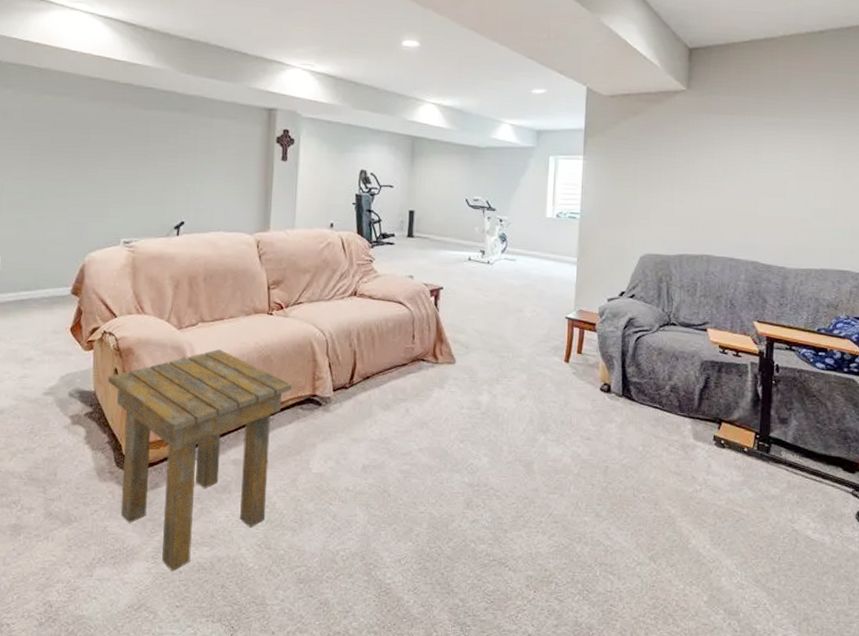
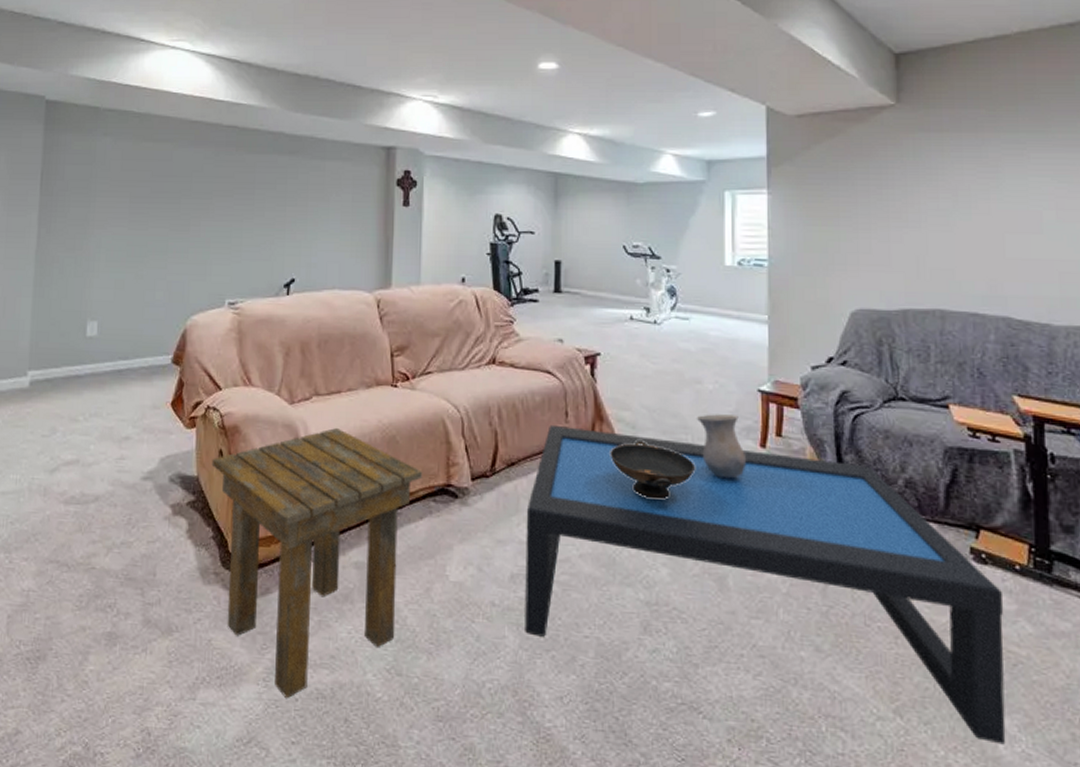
coffee table: none [373,345,734,578] -> present [525,424,1006,745]
decorative bowl: none [447,358,514,404] -> present [610,440,696,500]
vase: none [517,336,554,386] -> present [697,414,747,478]

